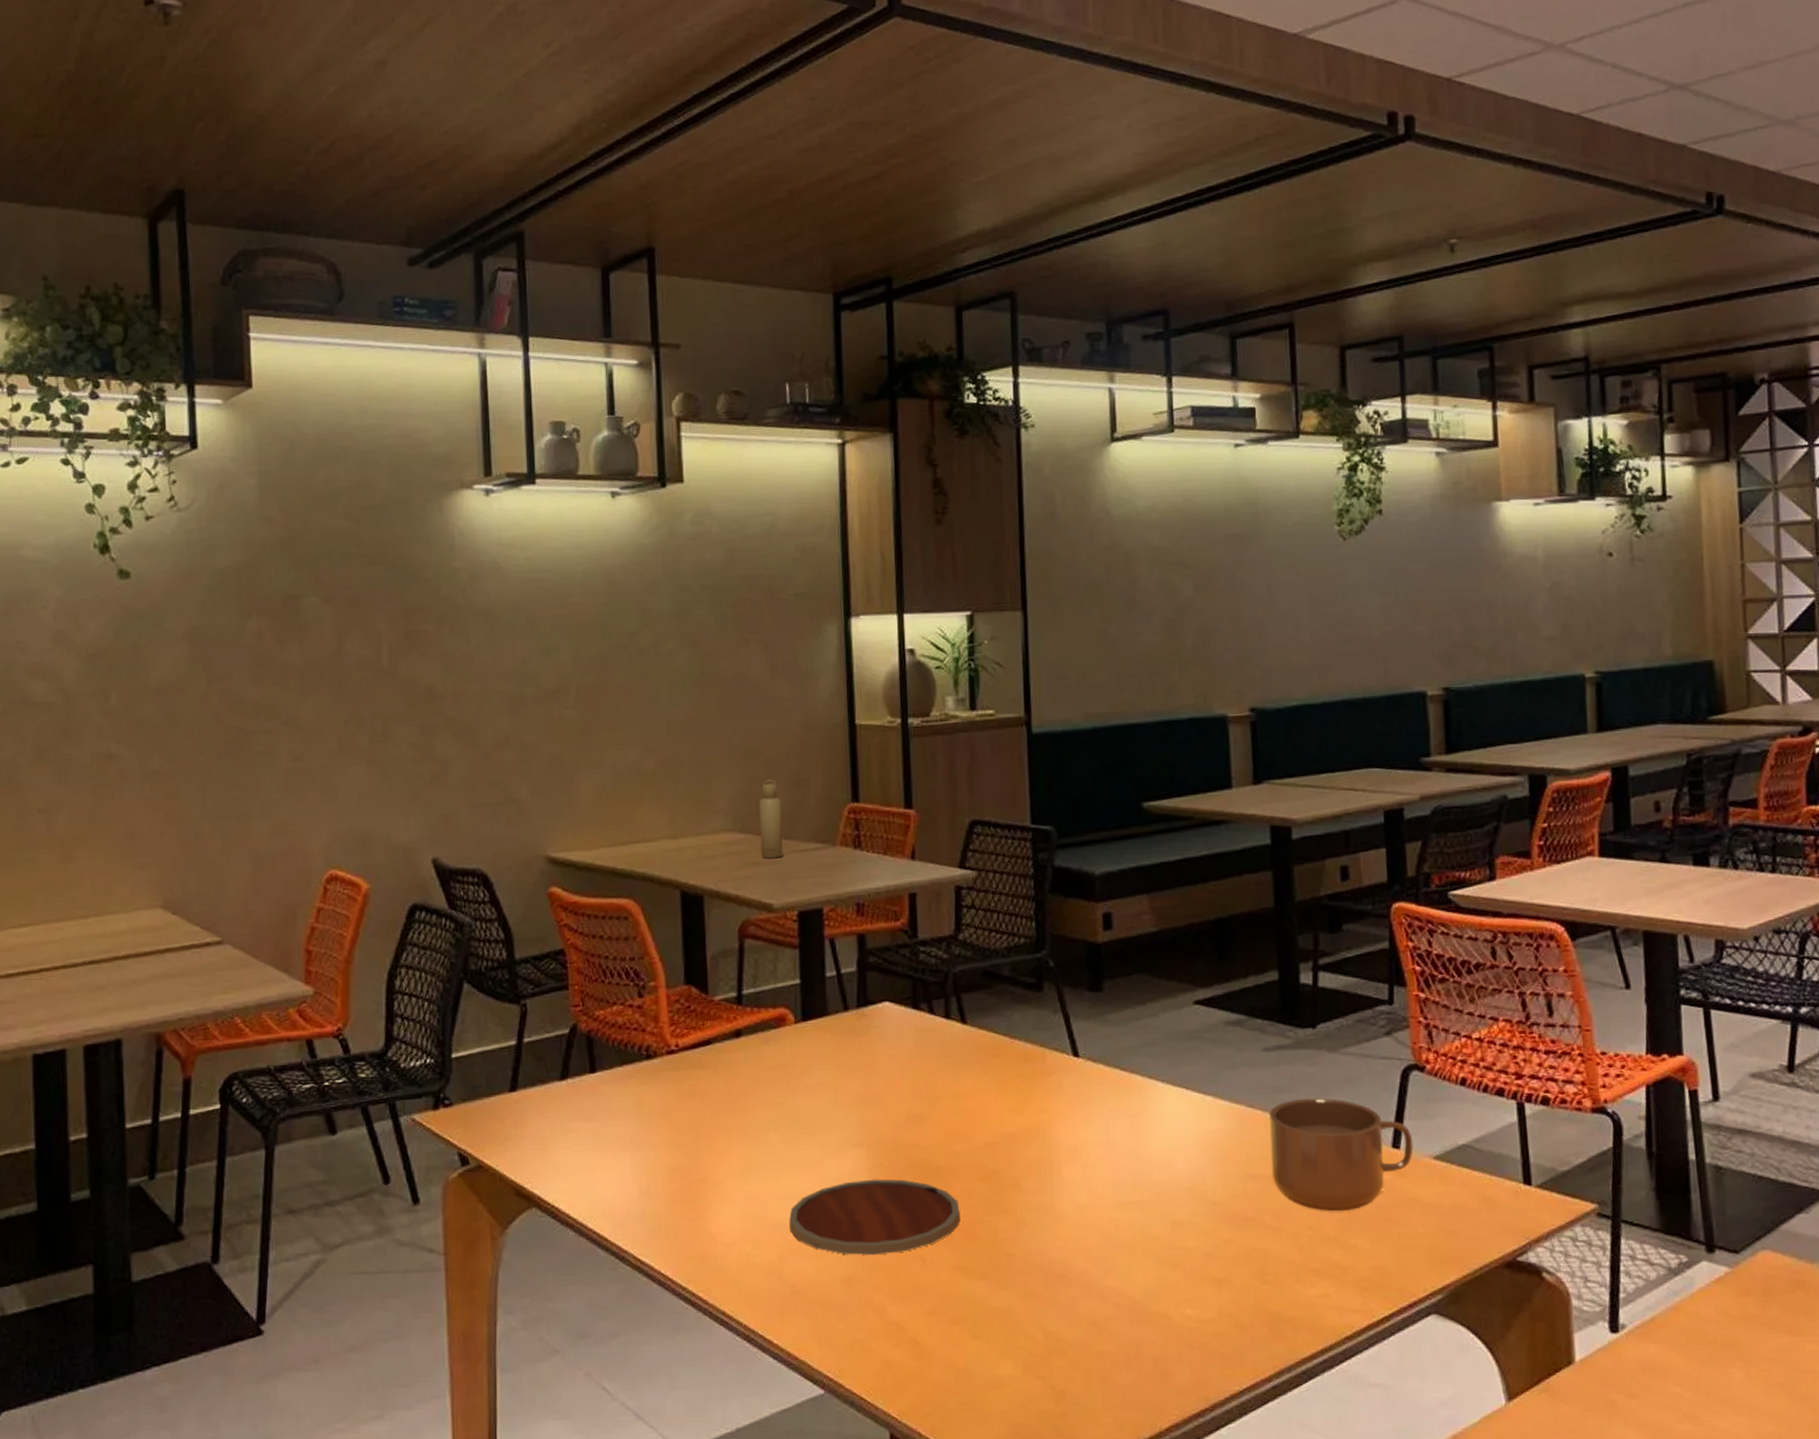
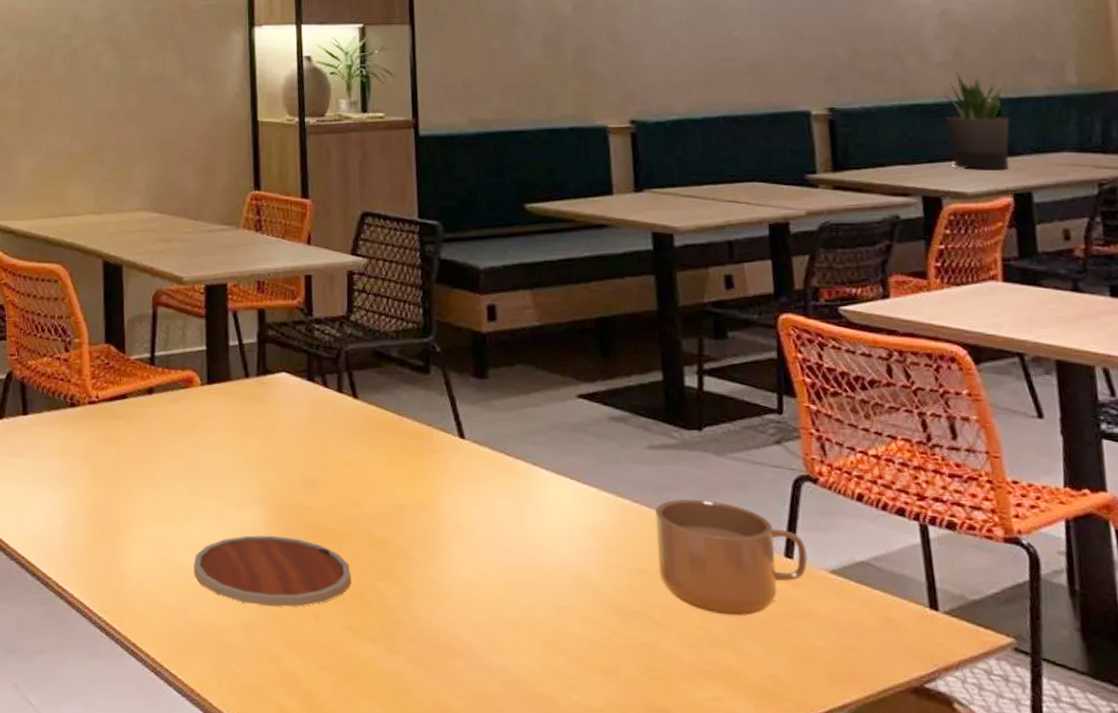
bottle: present [759,779,783,859] -> none [172,166,192,236]
planter: none [1550,646,1611,746] -> present [943,72,1010,170]

